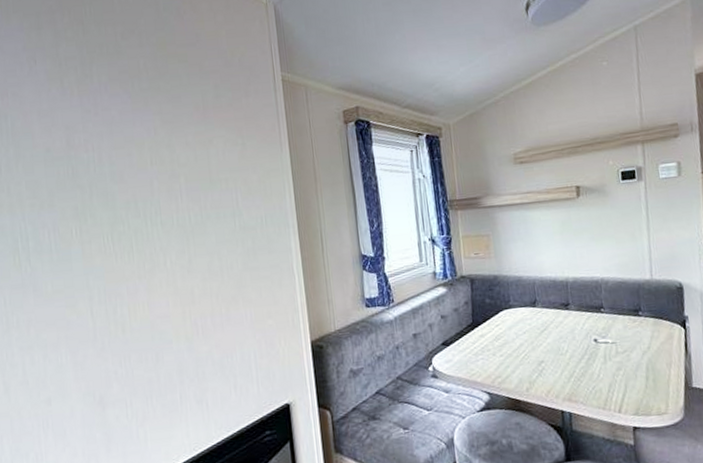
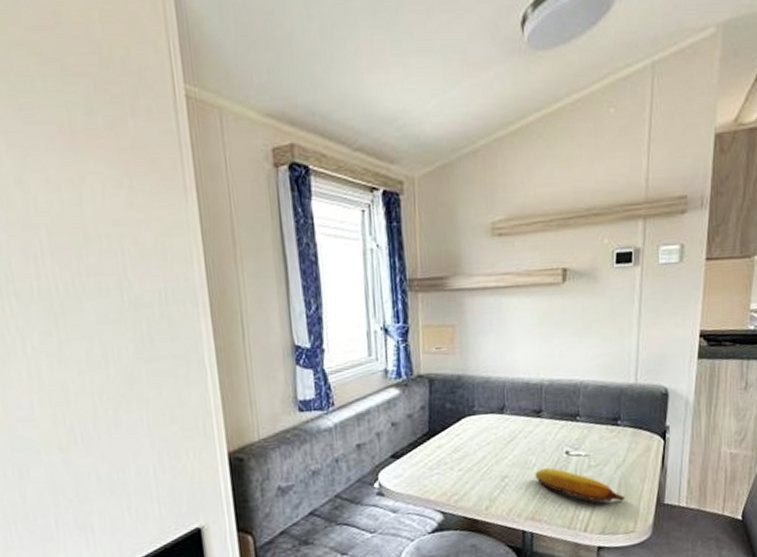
fruit: none [568,353,654,385] -> present [535,467,625,502]

